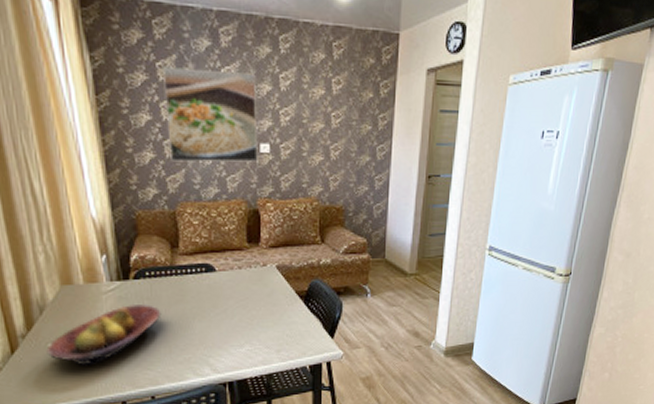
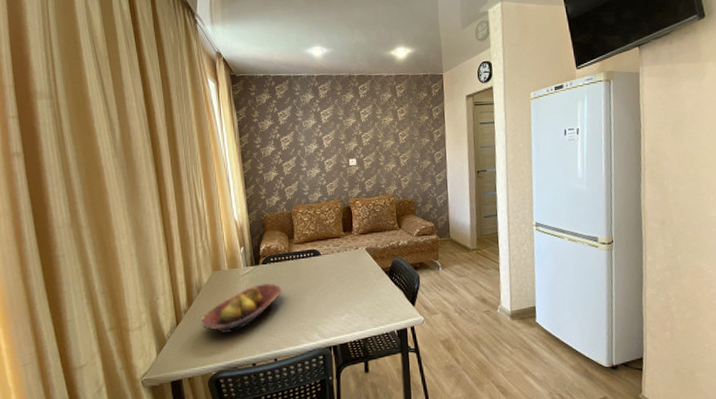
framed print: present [163,67,258,162] -> none [283,112,348,177]

